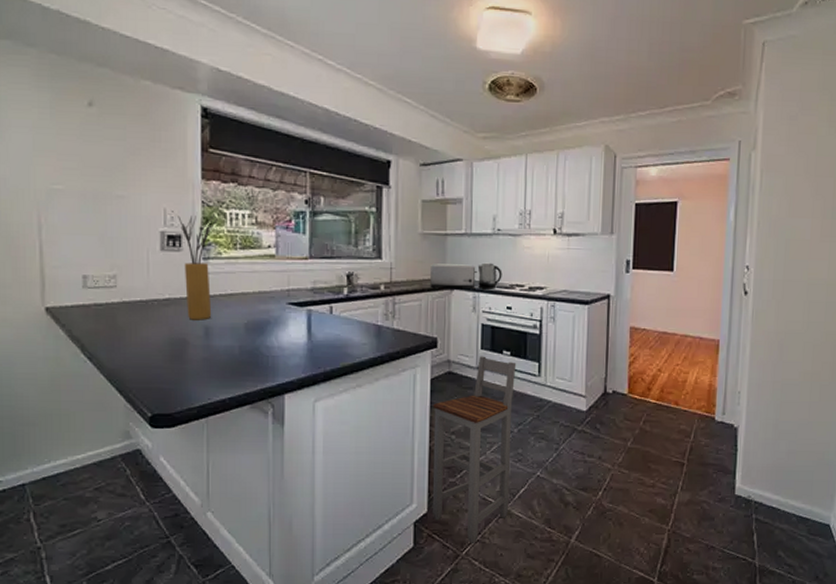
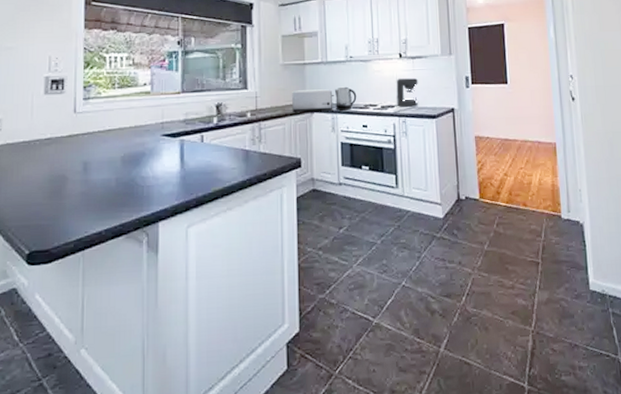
vase: present [178,214,218,320] -> none [61,58,98,157]
bar stool: present [432,356,517,543] -> none [300,172,378,361]
coffee maker: none [546,258,572,291] -> present [396,78,419,108]

